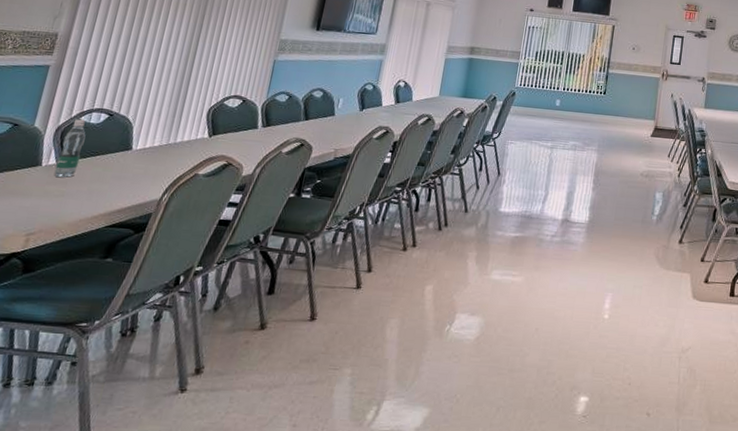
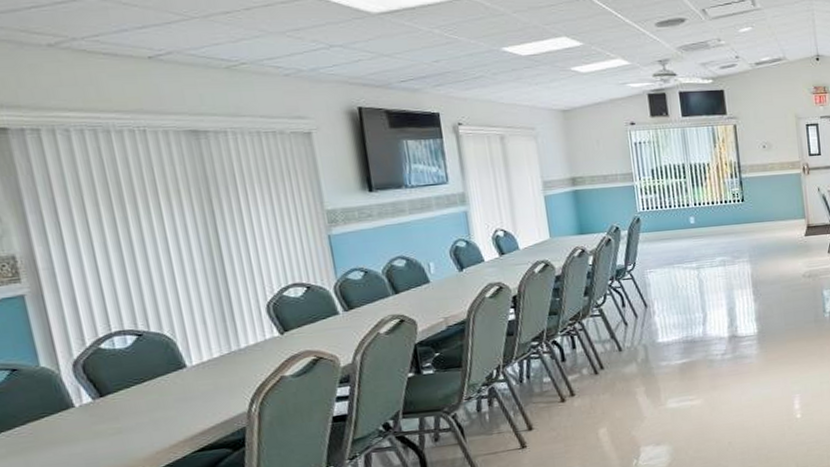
bottle: present [53,119,86,177] -> none [88,346,125,415]

